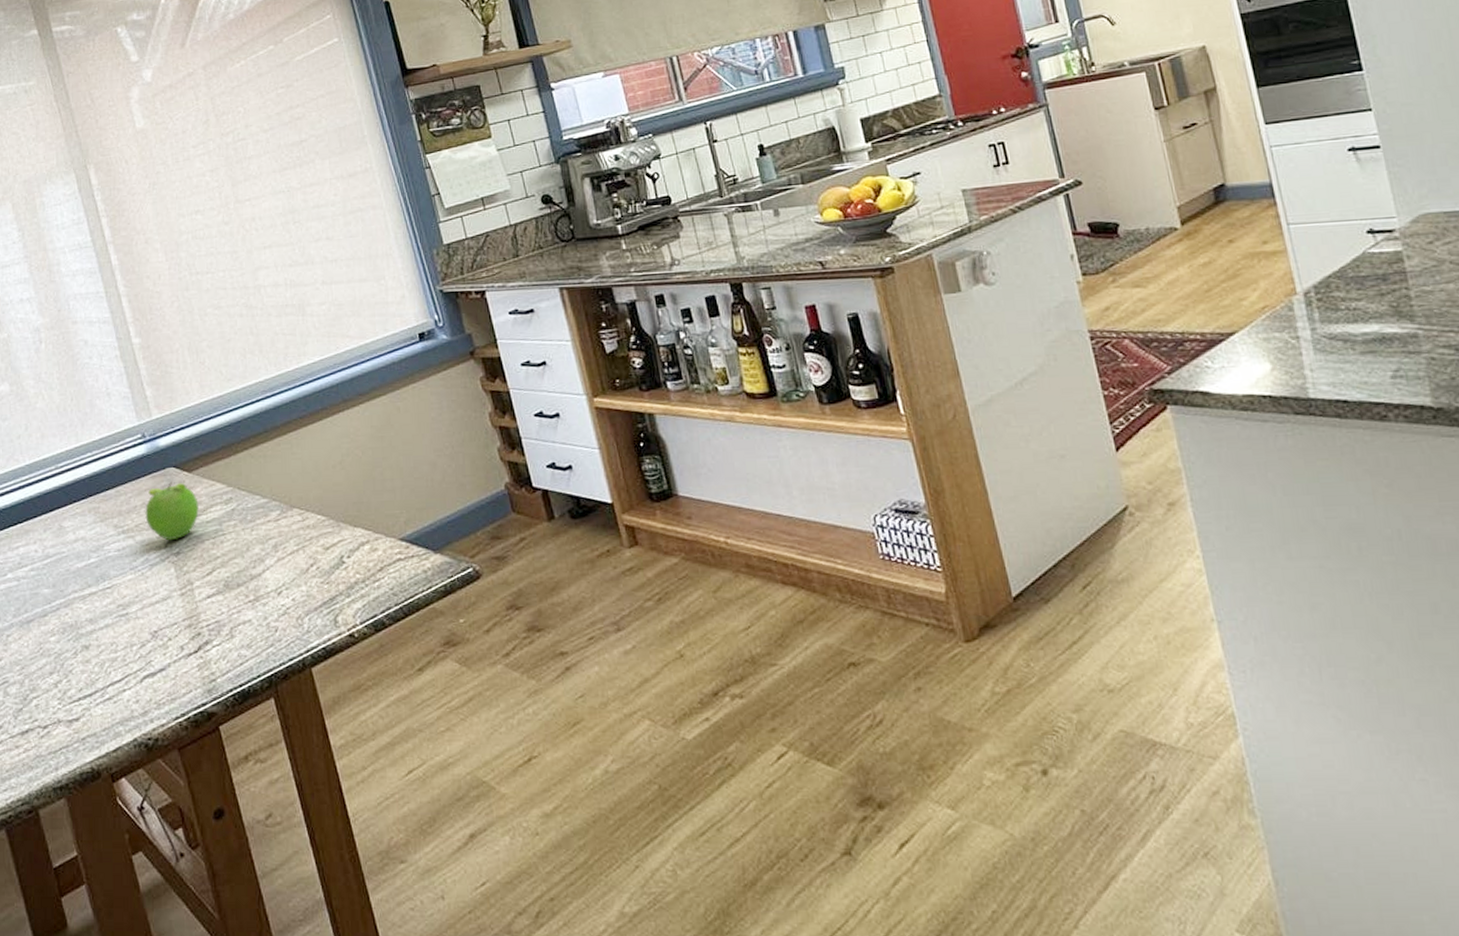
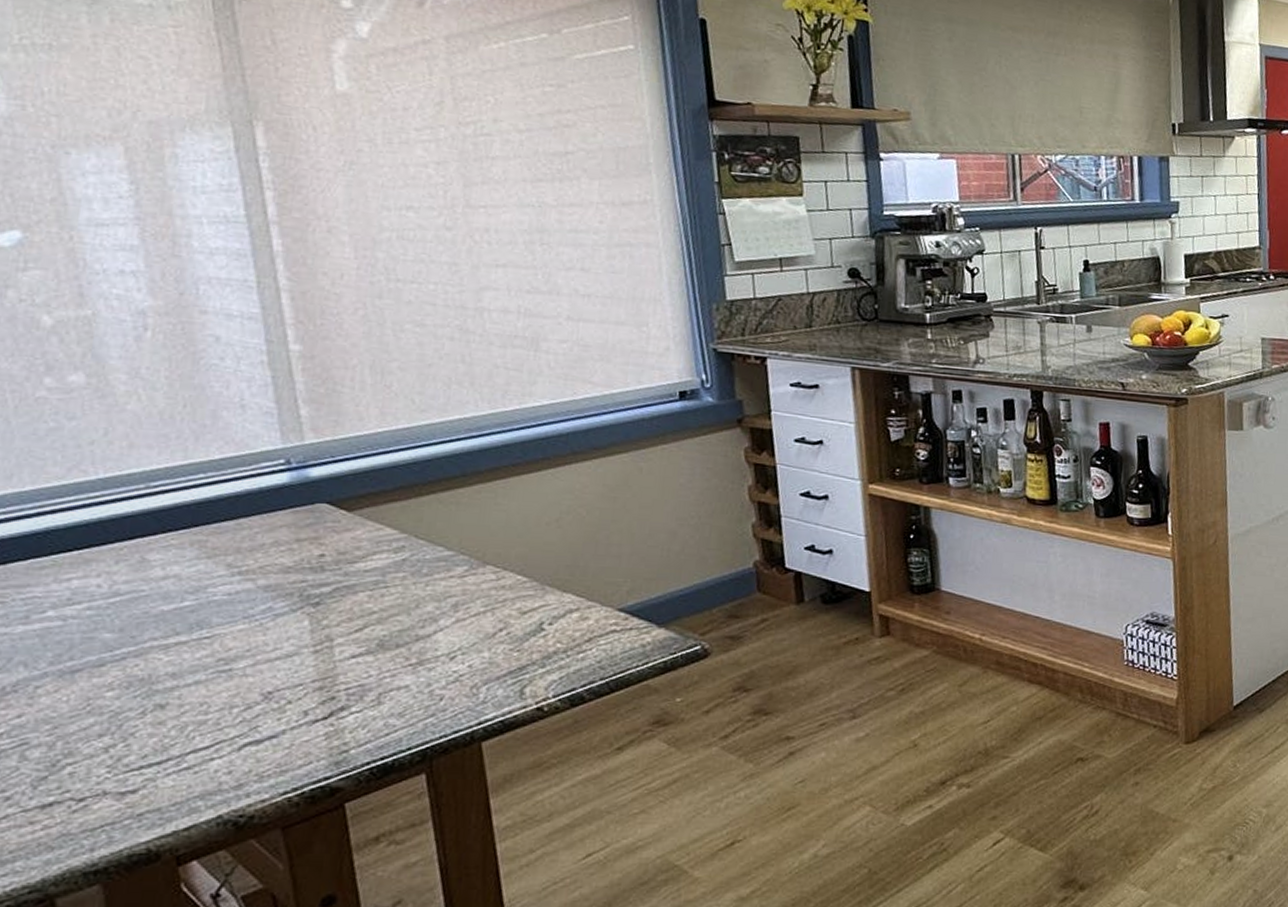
fruit: present [145,481,199,541] -> none [275,519,357,589]

